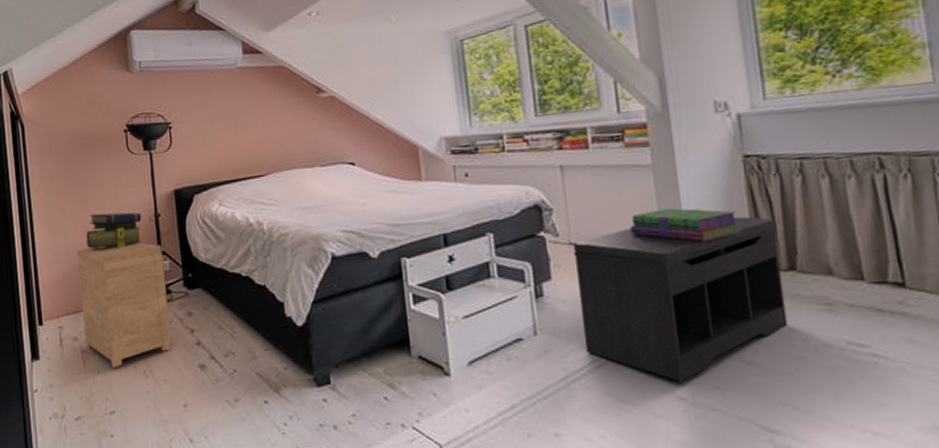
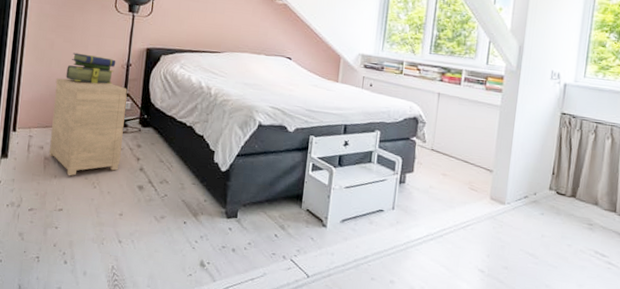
bench: present [573,216,788,382] -> none [426,147,570,259]
stack of books: present [630,208,741,242] -> none [475,138,548,167]

